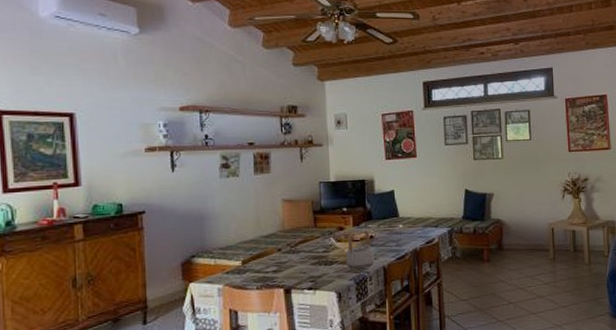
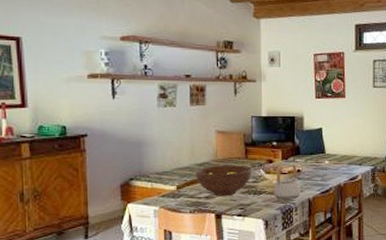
fruit bowl: none [261,234,322,270] -> present [194,165,252,197]

